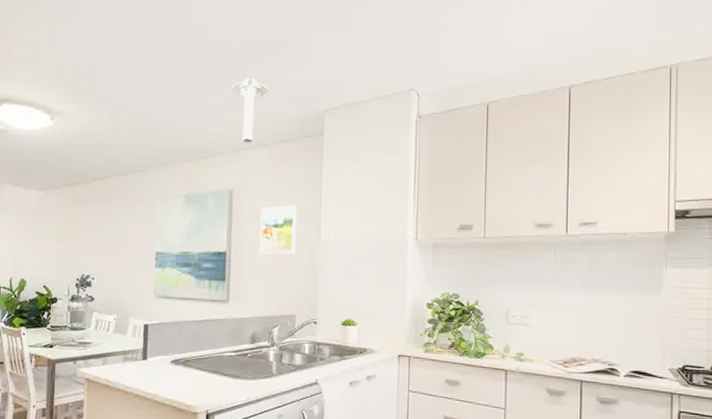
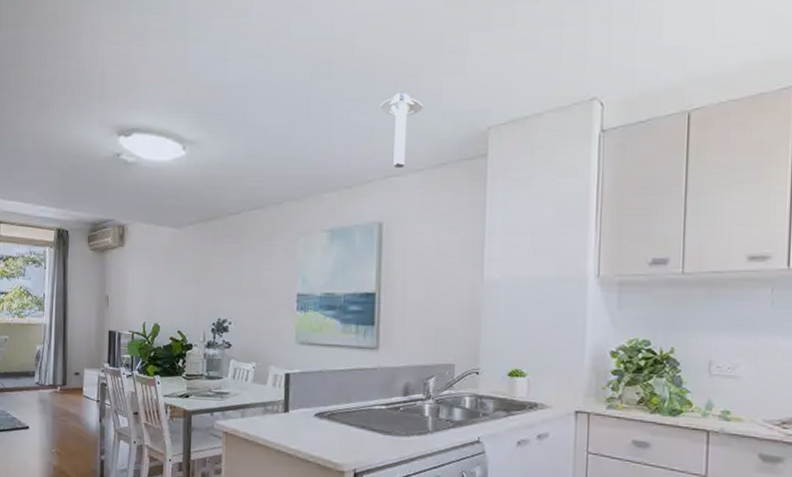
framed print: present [259,204,297,254] -> none [413,238,456,295]

